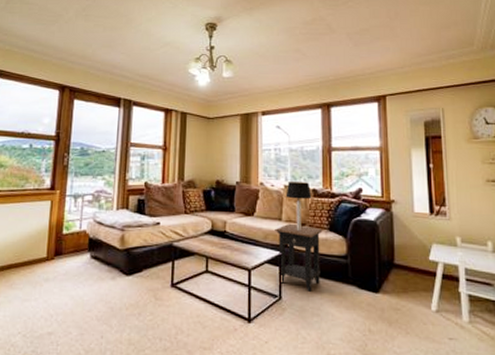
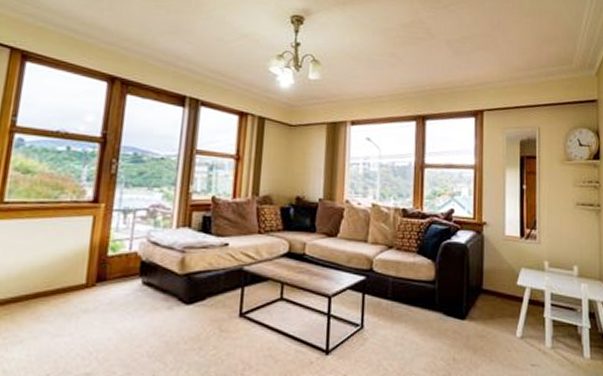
side table: present [275,223,323,292] -> none [359,245,411,320]
table lamp: present [286,182,312,230] -> none [373,200,401,253]

